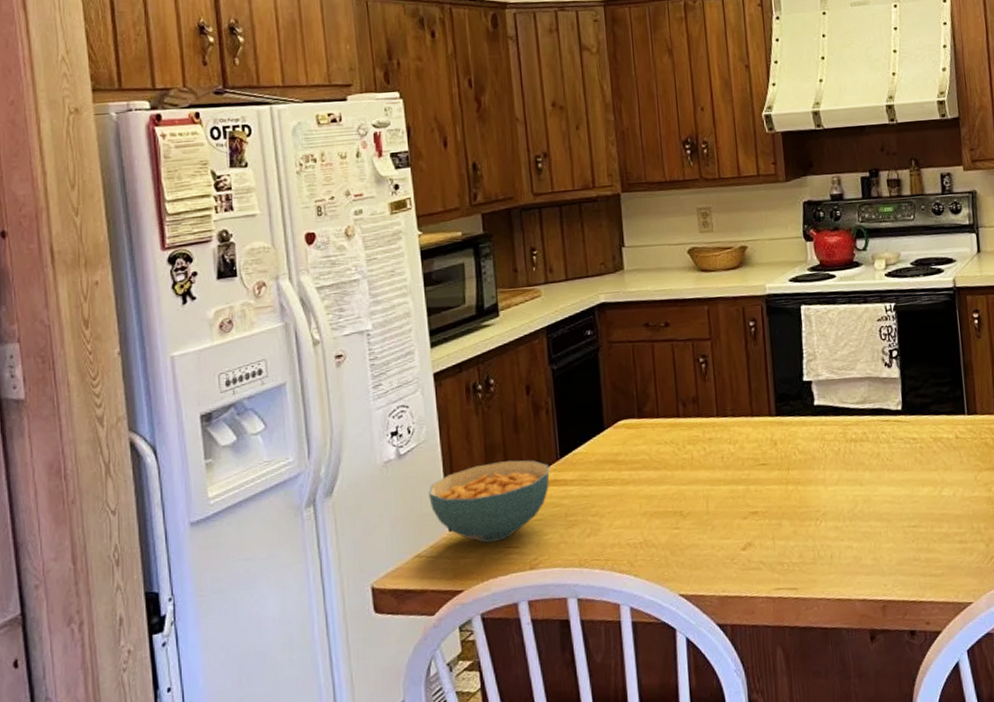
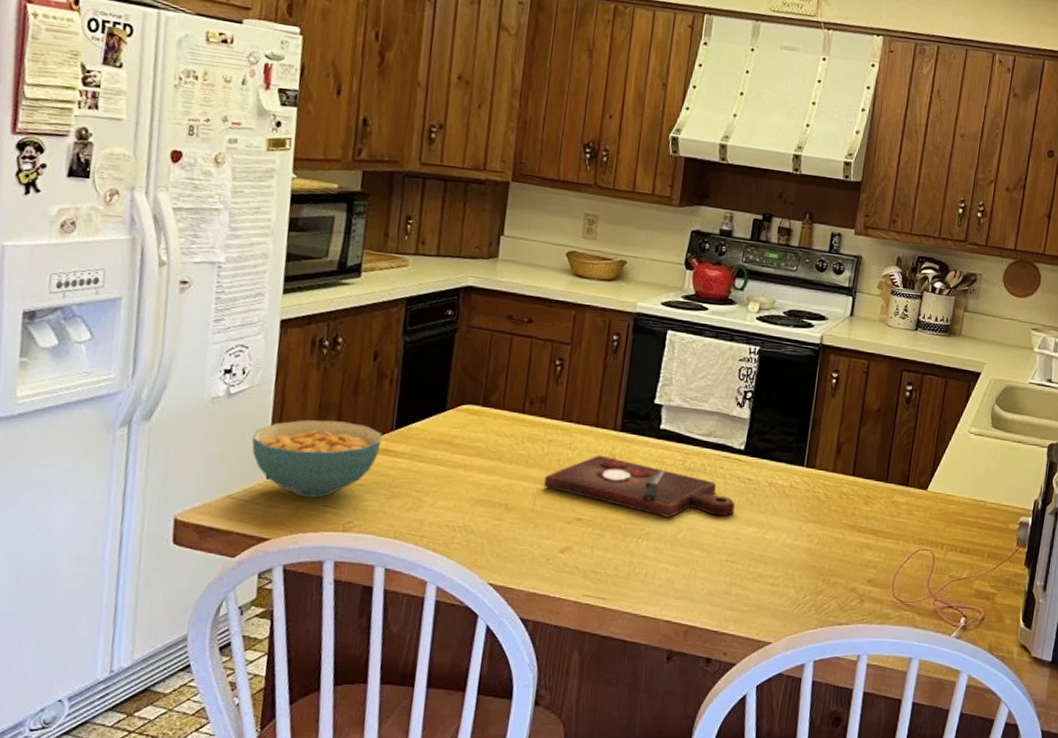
cutting board: none [711,443,905,494] -> present [543,455,735,518]

